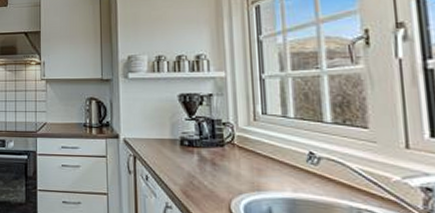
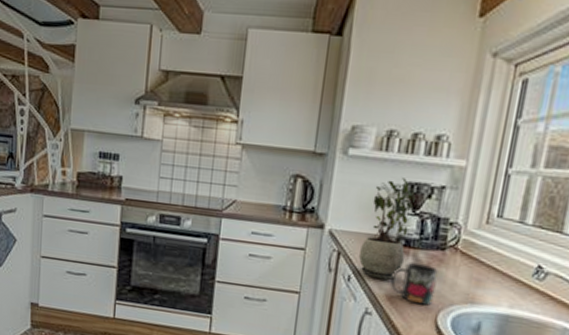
potted plant: none [151,91,190,177] -> present [358,178,416,281]
mug: none [182,160,224,196] -> present [390,263,438,306]

